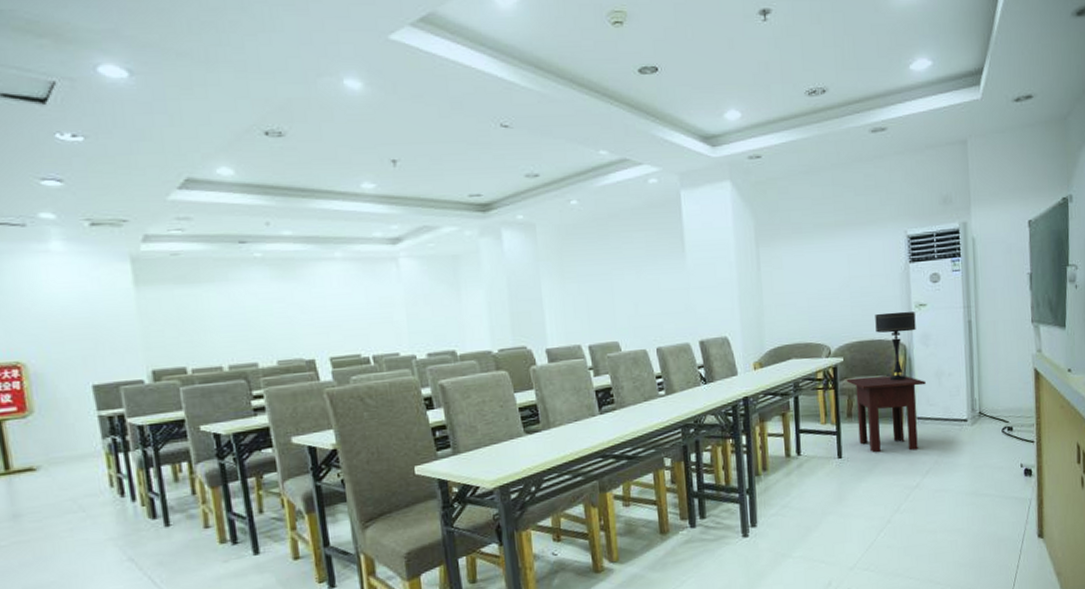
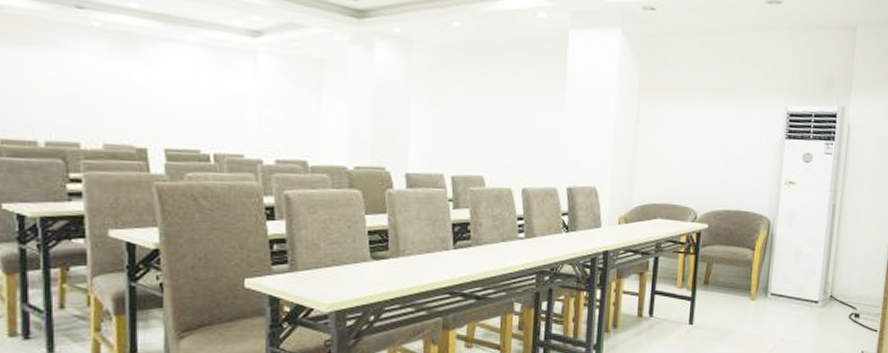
side table: present [846,376,926,453] -> none [708,246,784,325]
table lamp: present [875,311,916,381] -> none [743,185,784,255]

